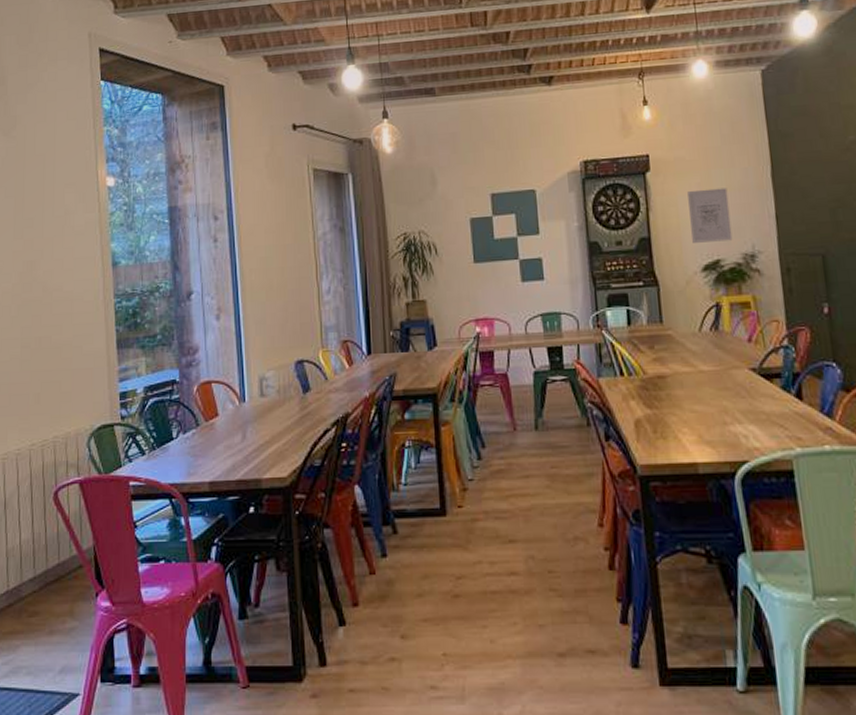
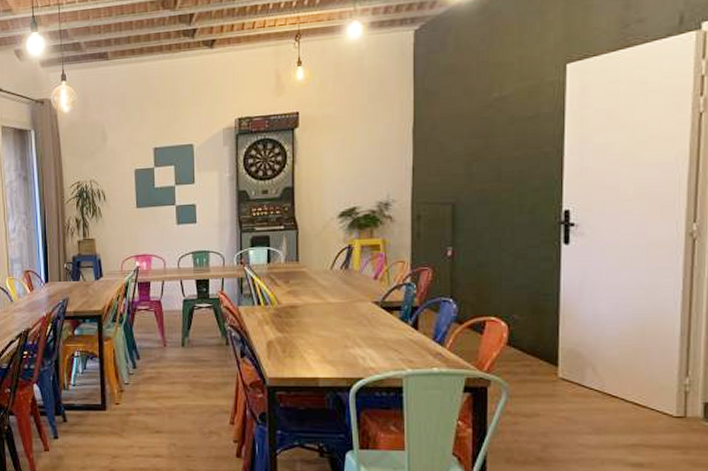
wall art: present [688,188,733,243] -> none [332,142,370,192]

